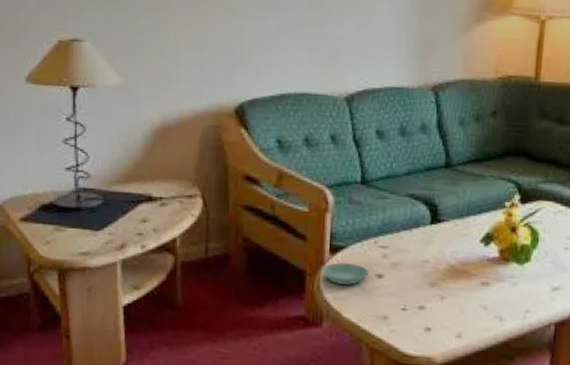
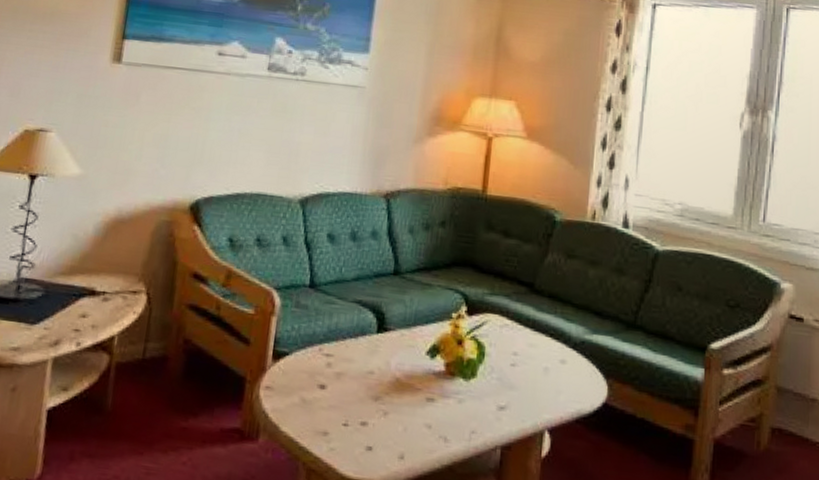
saucer: present [322,262,371,285] -> none [262,370,313,395]

